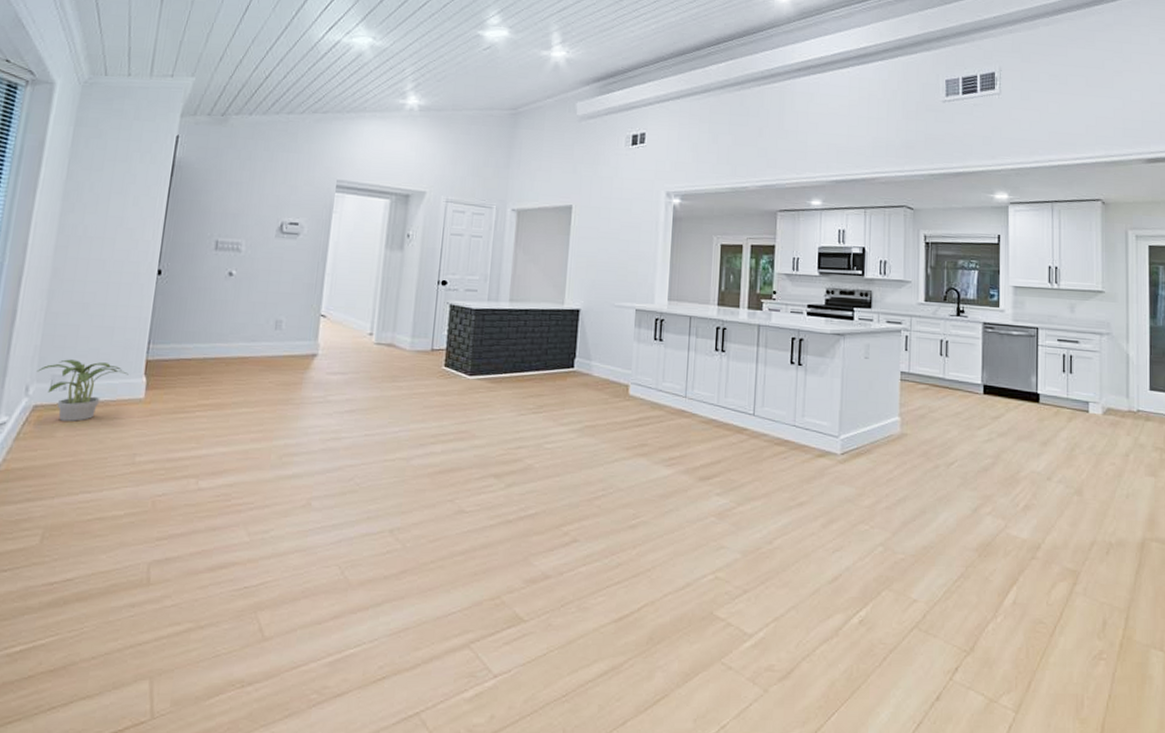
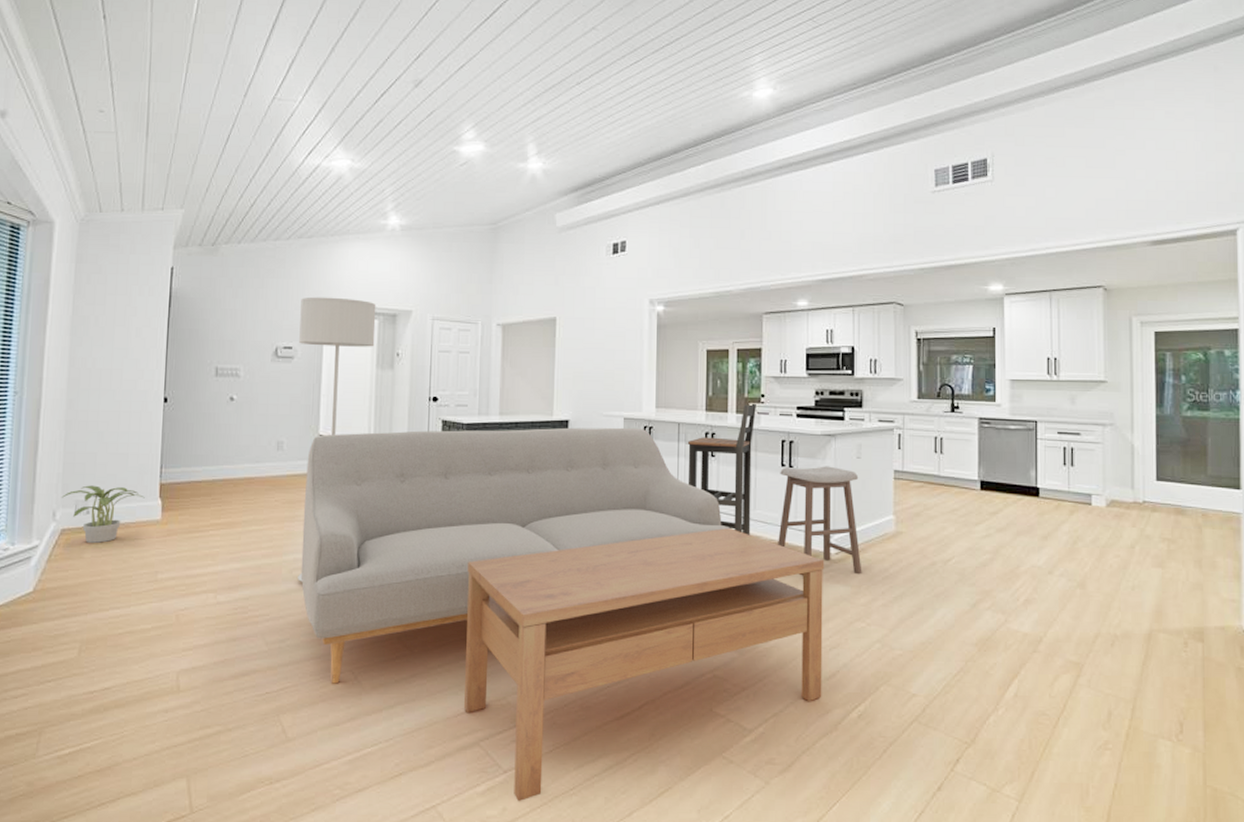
floor lamp: none [287,173,389,469] -> present [298,297,376,582]
sofa: none [290,314,739,579] -> present [300,427,731,684]
coffee table: none [456,425,830,710] -> present [464,528,825,802]
bar stool: none [697,299,768,433] -> present [687,403,756,535]
bar stool: none [785,365,867,475] -> present [778,466,862,573]

